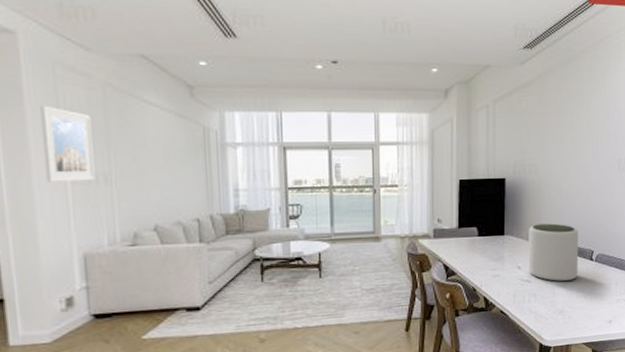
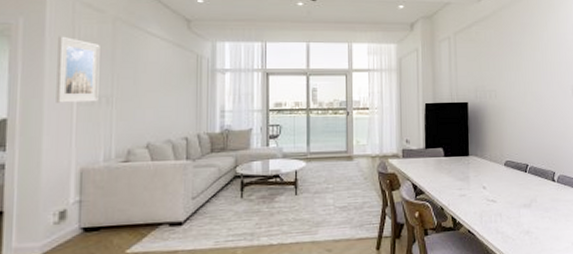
plant pot: present [528,223,579,282] -> none [492,145,542,203]

